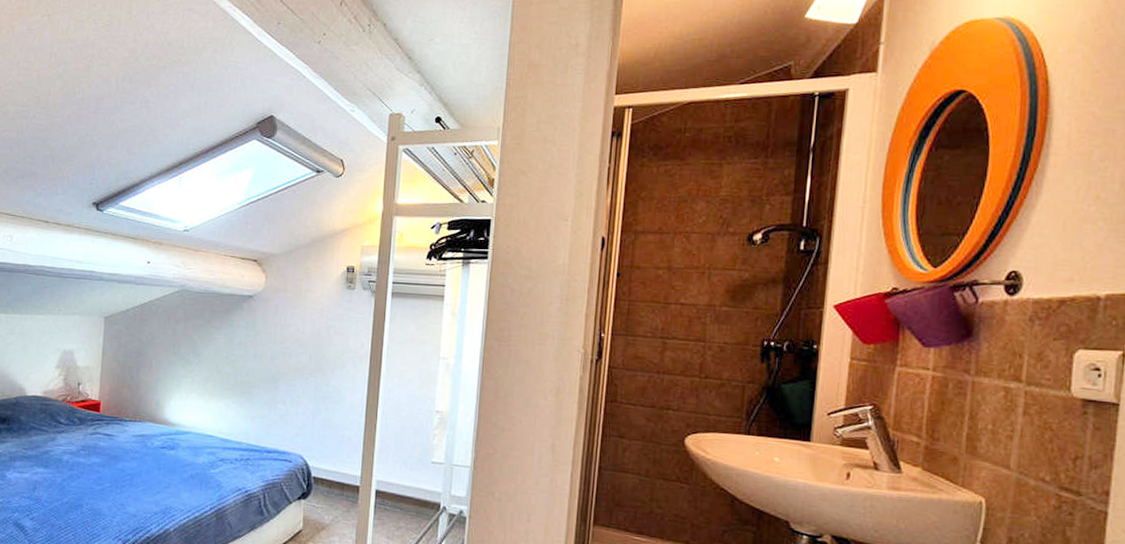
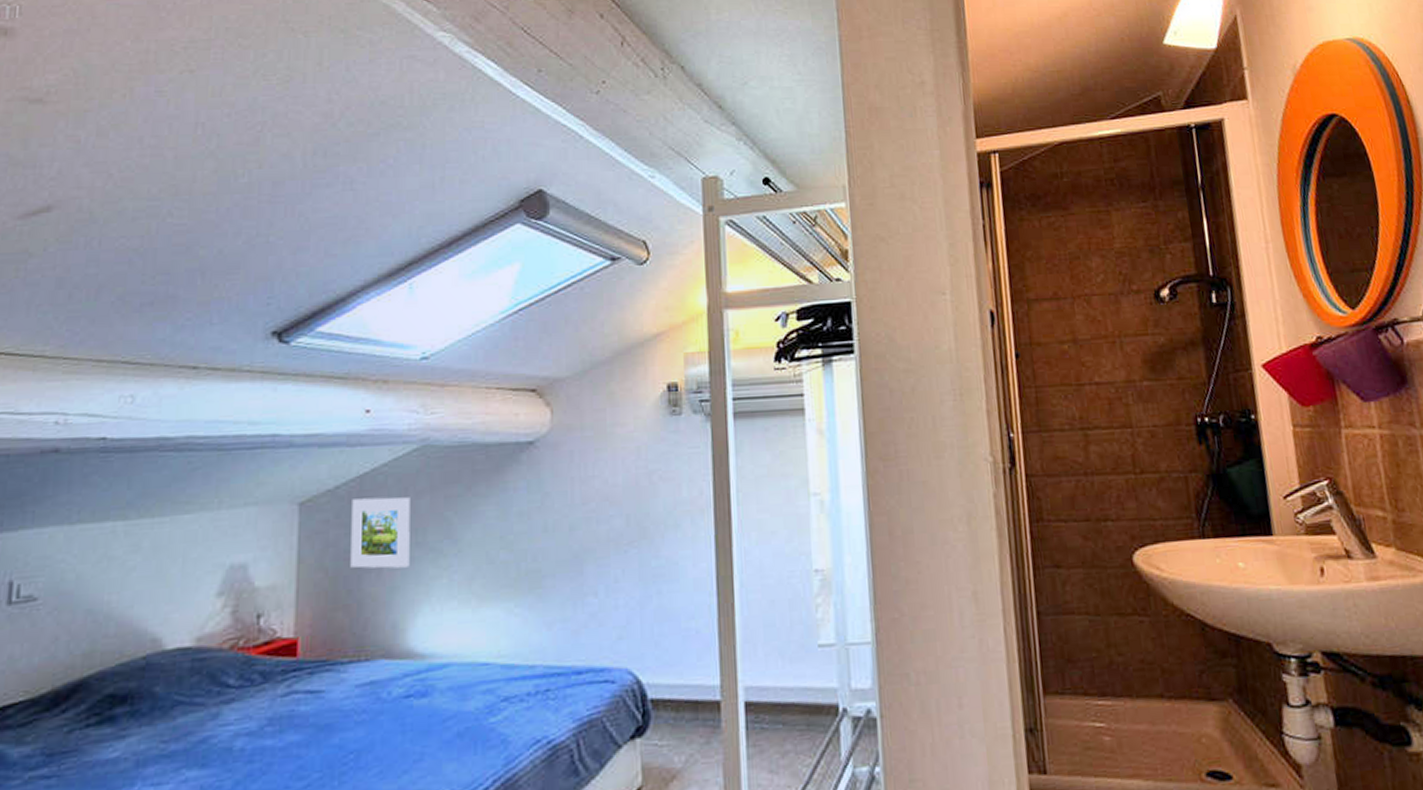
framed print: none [133,319,172,368] -> present [350,497,410,569]

